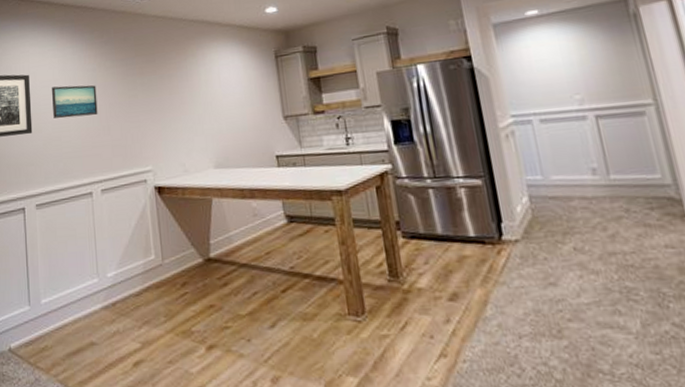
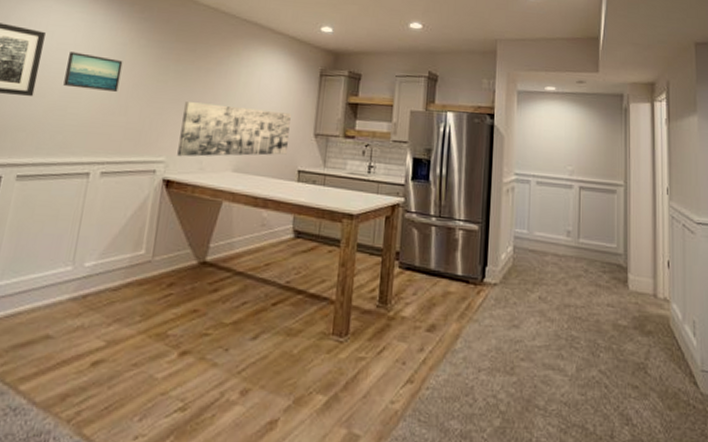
wall art: none [157,101,262,163] -> present [177,102,291,157]

